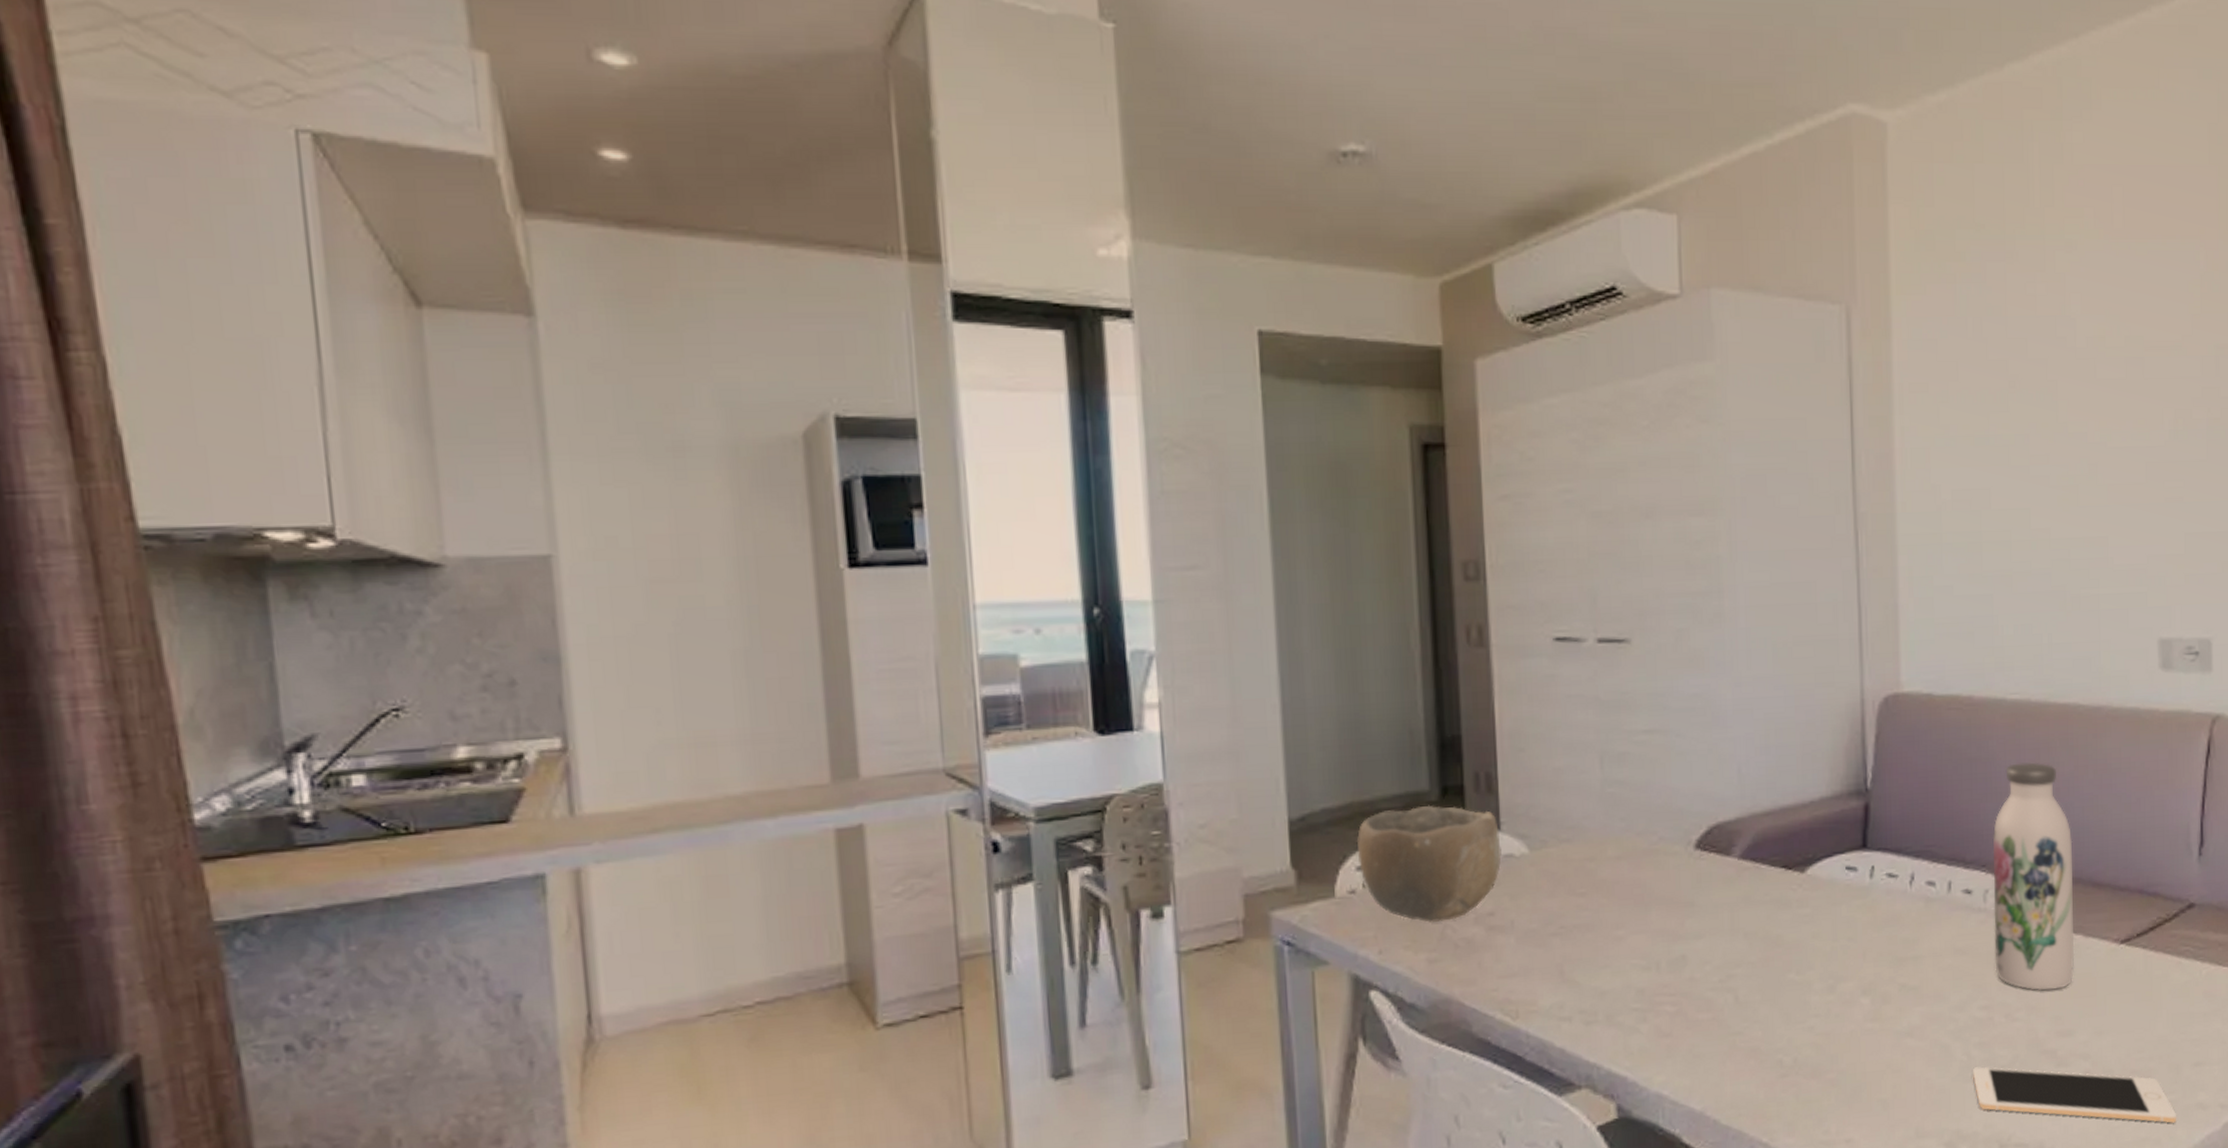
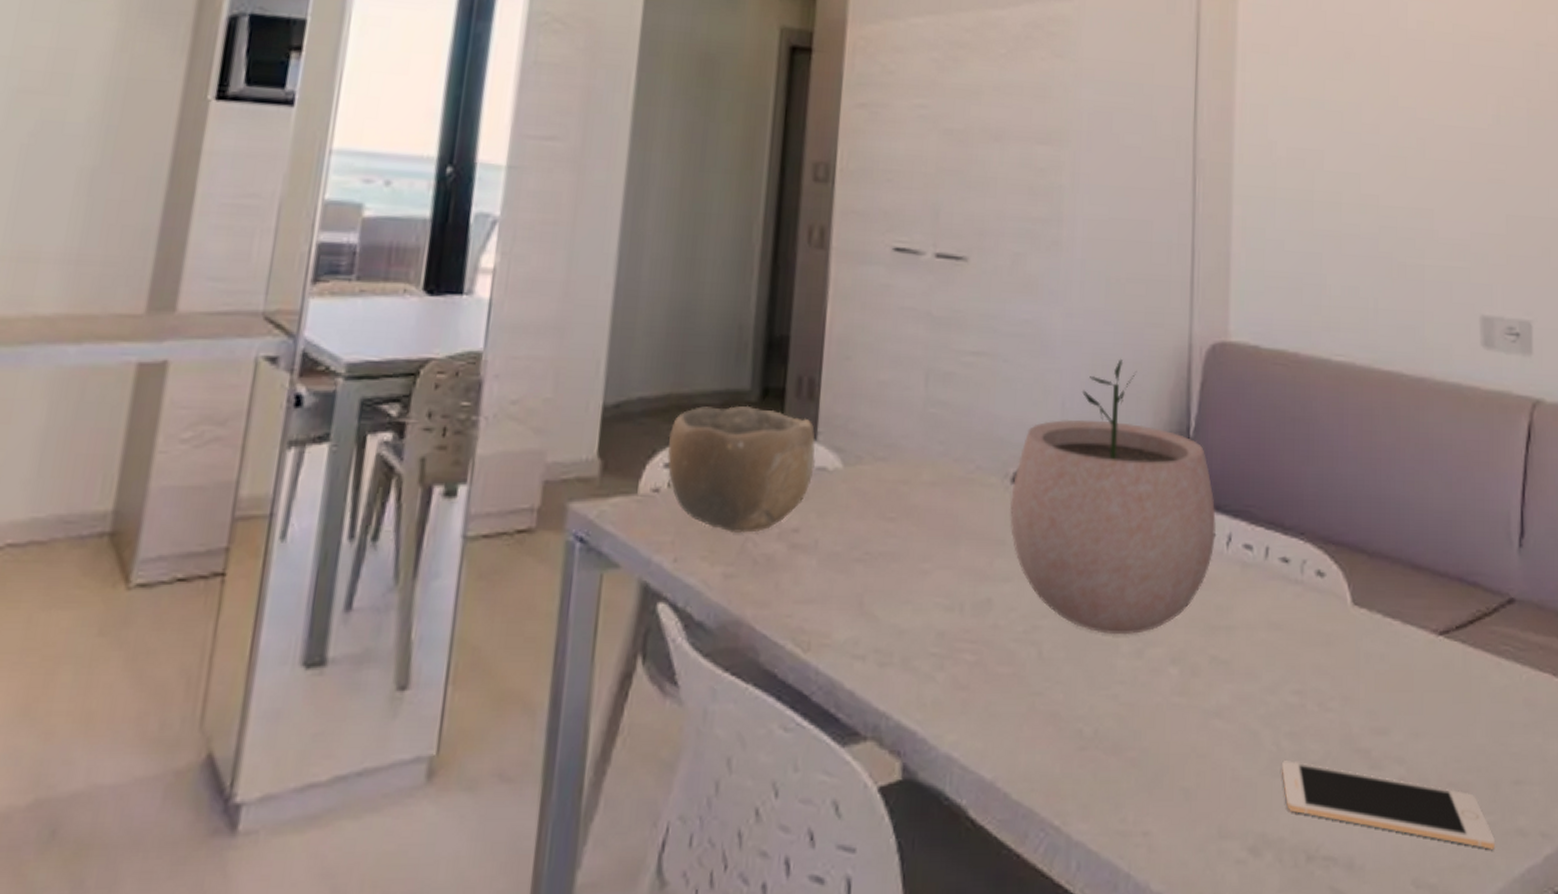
plant pot: none [1695,720,1898,976] -> present [1009,358,1216,635]
water bottle: present [1993,762,2075,991] -> none [1309,428,1393,680]

